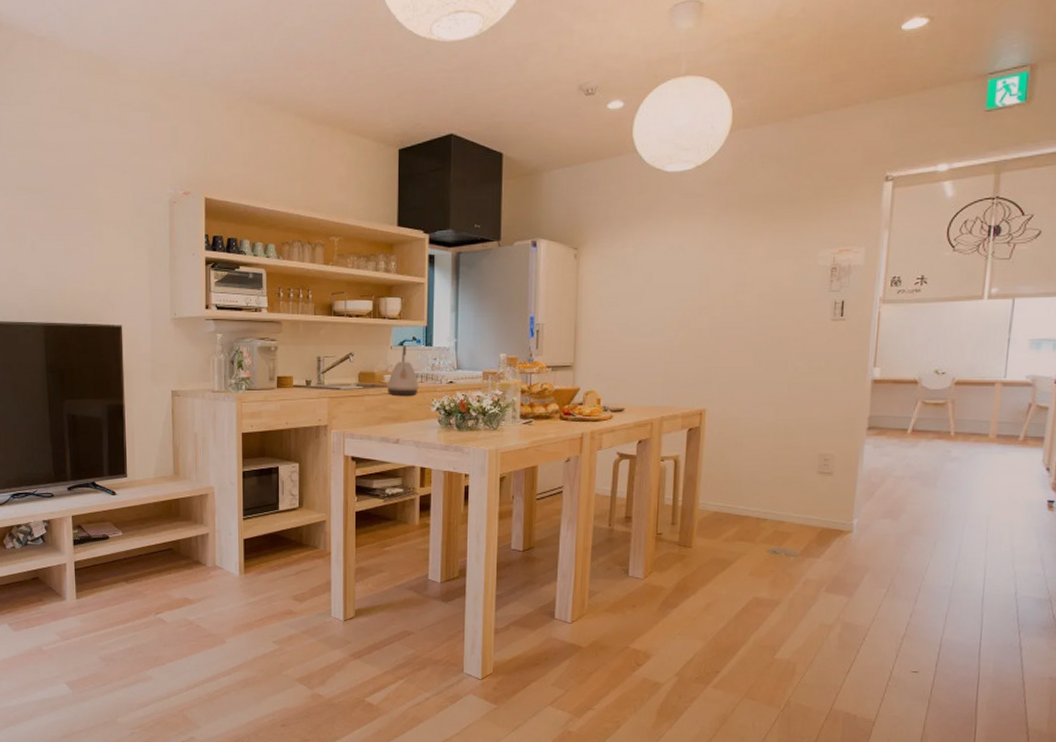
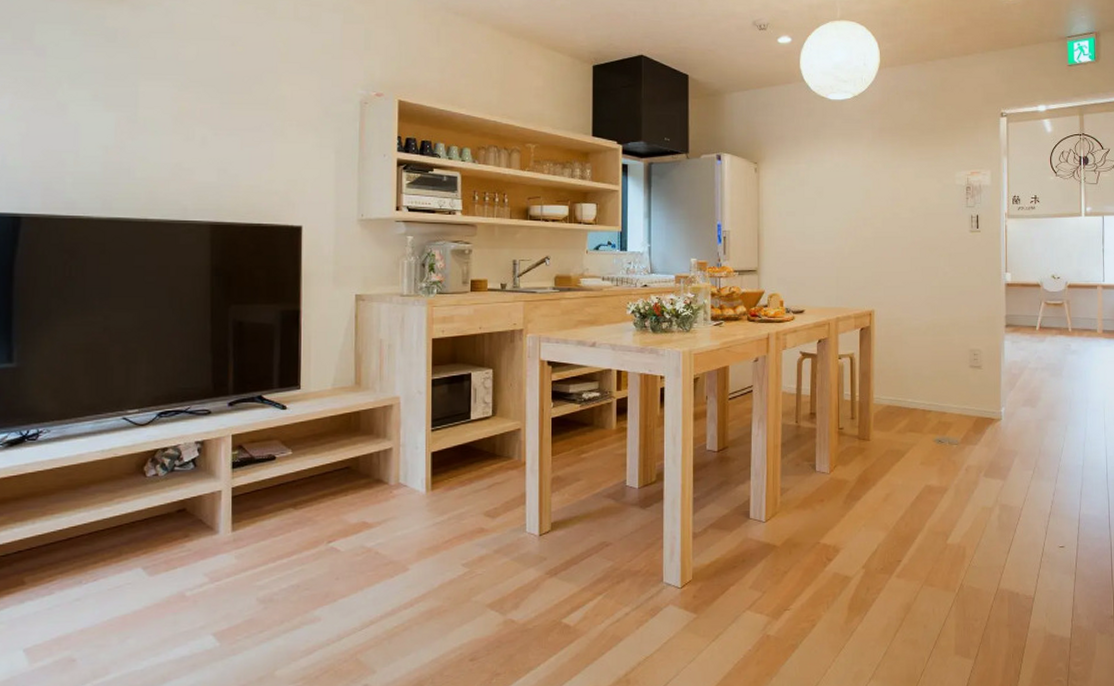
kettle: present [386,345,420,397] -> none [582,250,615,300]

